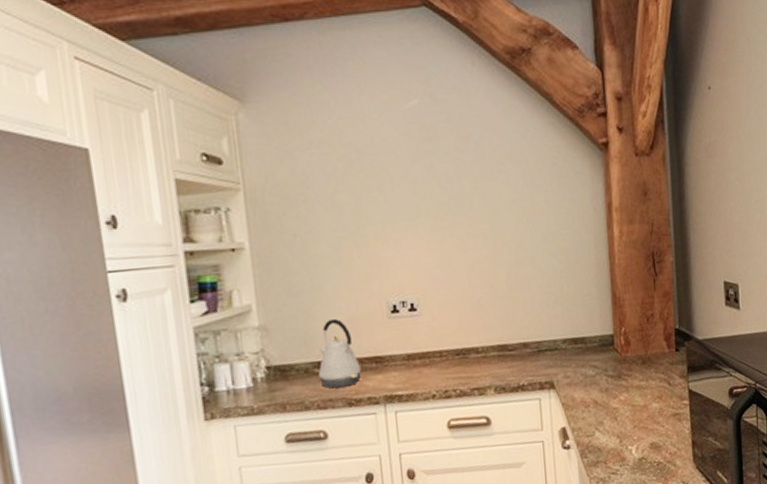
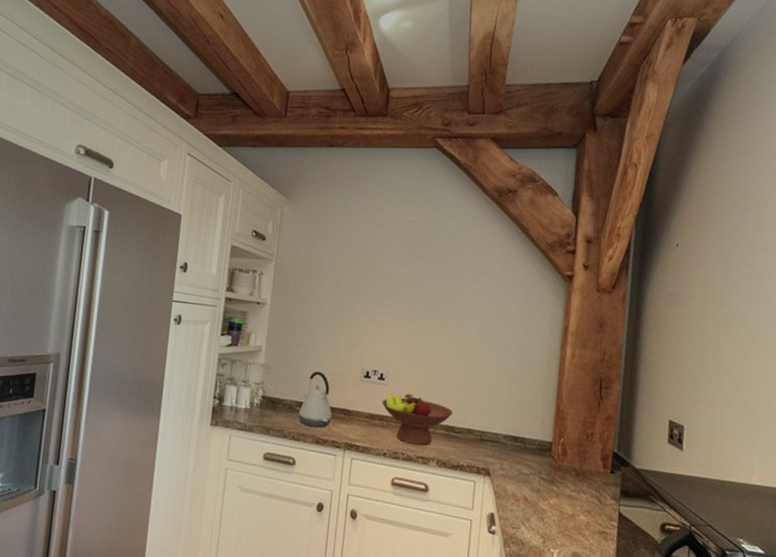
fruit bowl: none [418,318,504,378] -> present [381,393,454,446]

